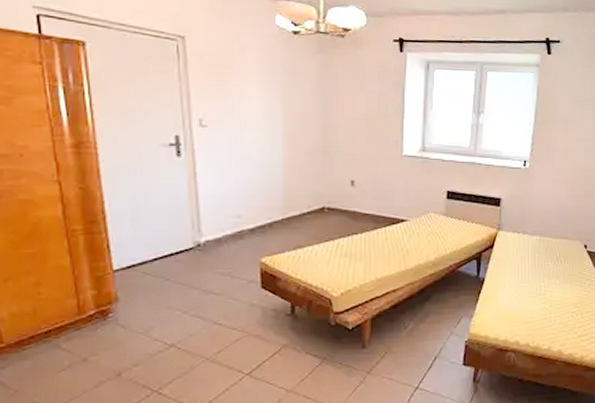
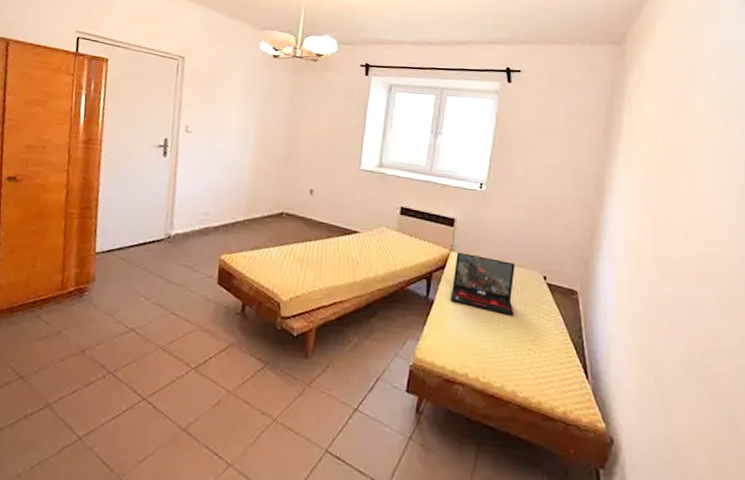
laptop: none [500,230,559,285] -> present [450,251,515,316]

